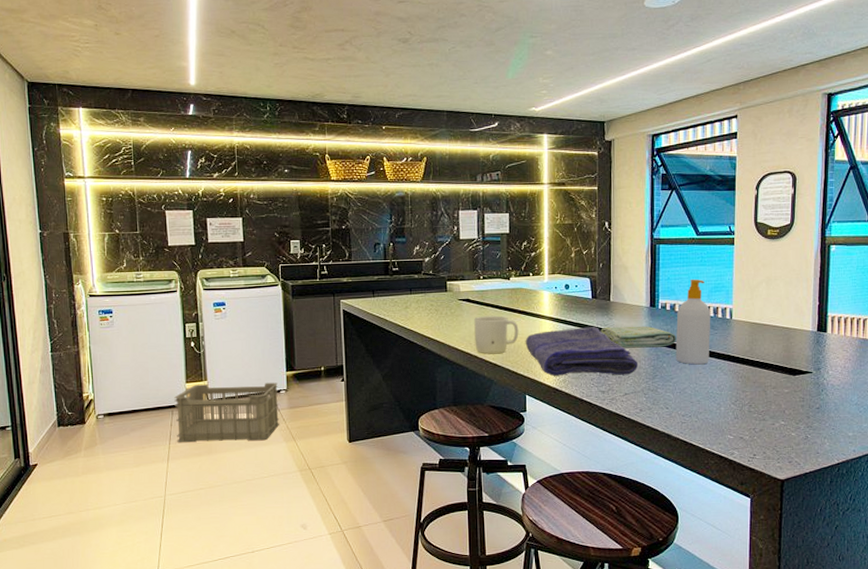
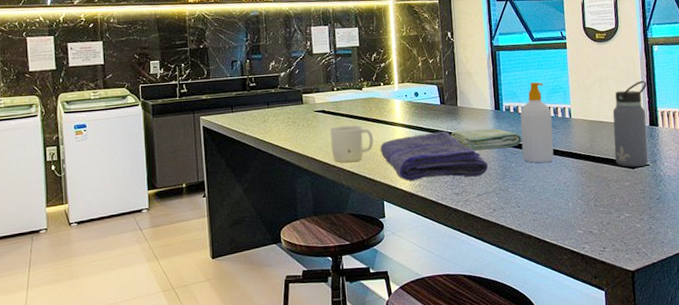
plastic crate: present [174,382,280,443] -> none [34,202,142,269]
water bottle: none [776,282,819,375] -> present [612,80,648,168]

